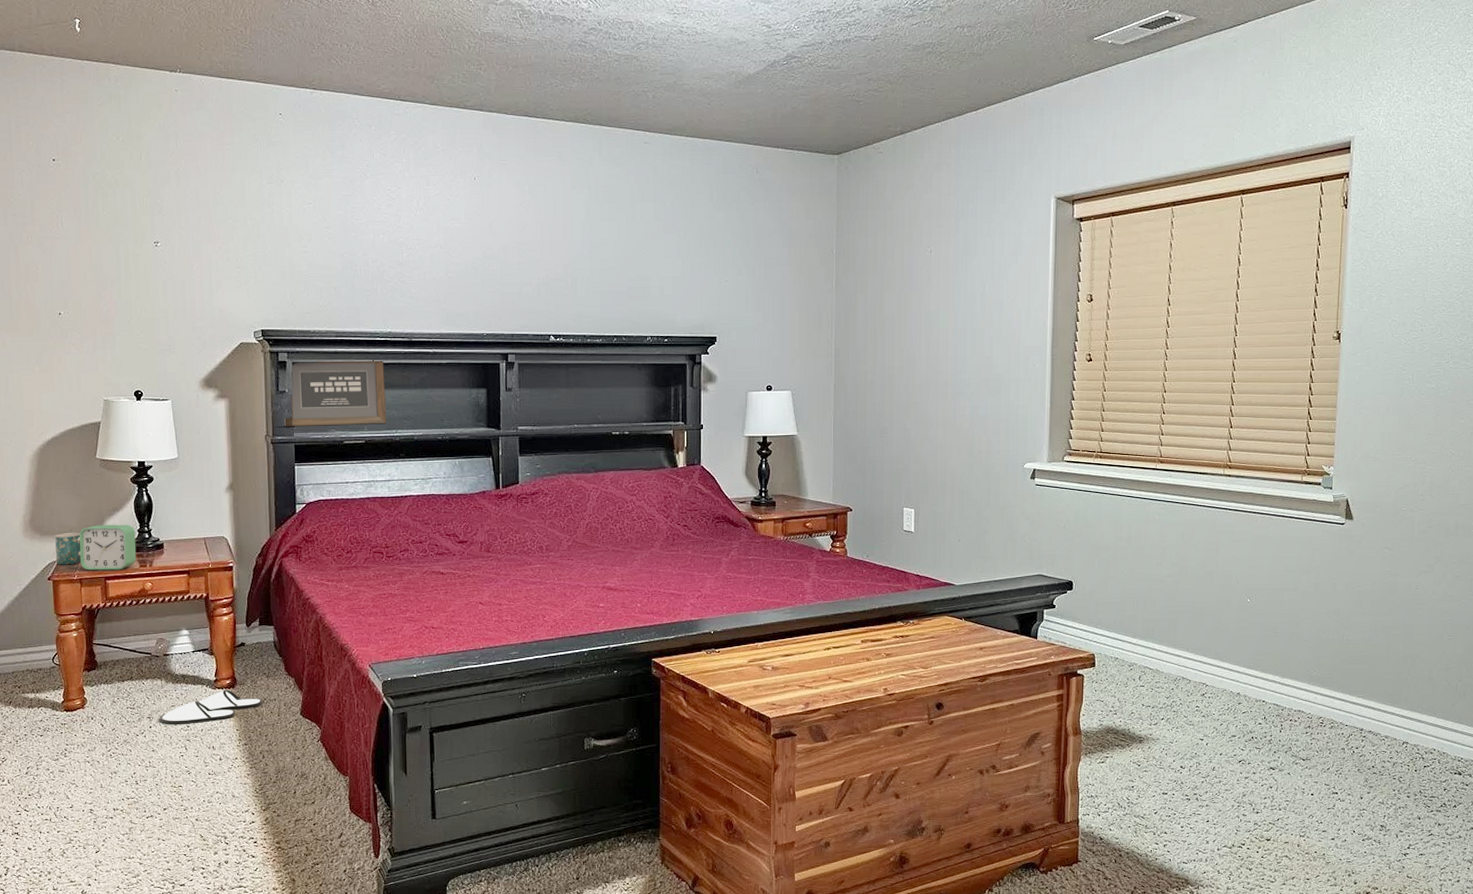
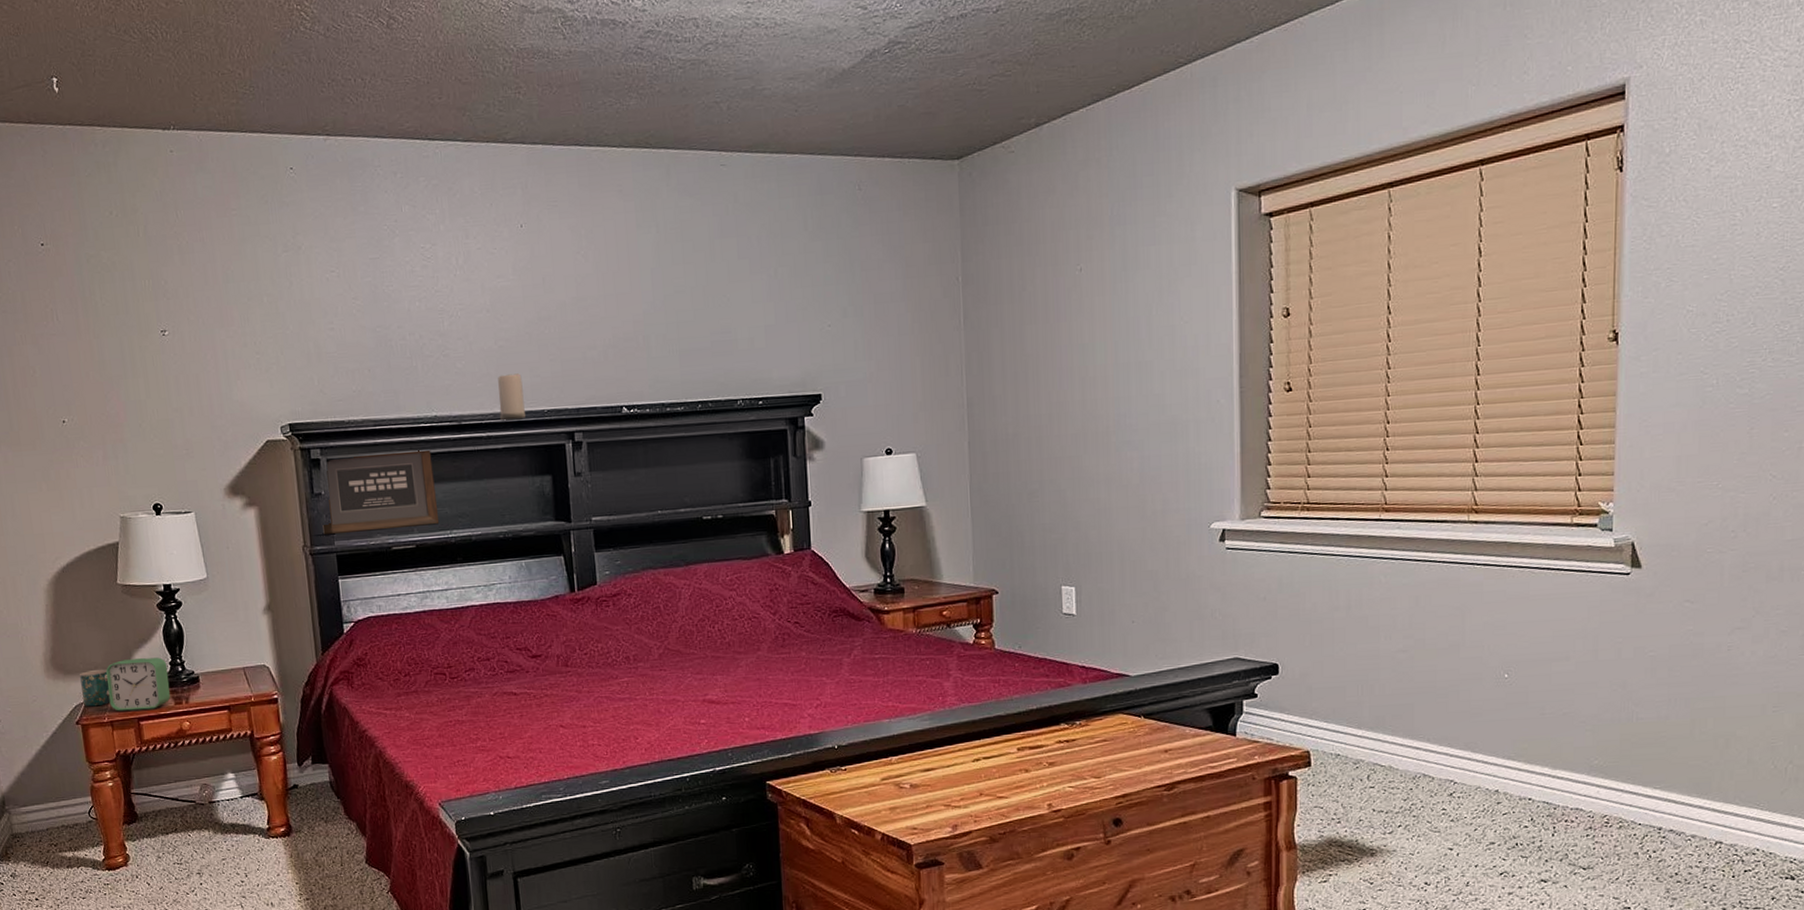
slippers: present [159,689,263,724] -> none [209,838,323,880]
candle: none [445,301,468,340] -> present [498,373,527,421]

